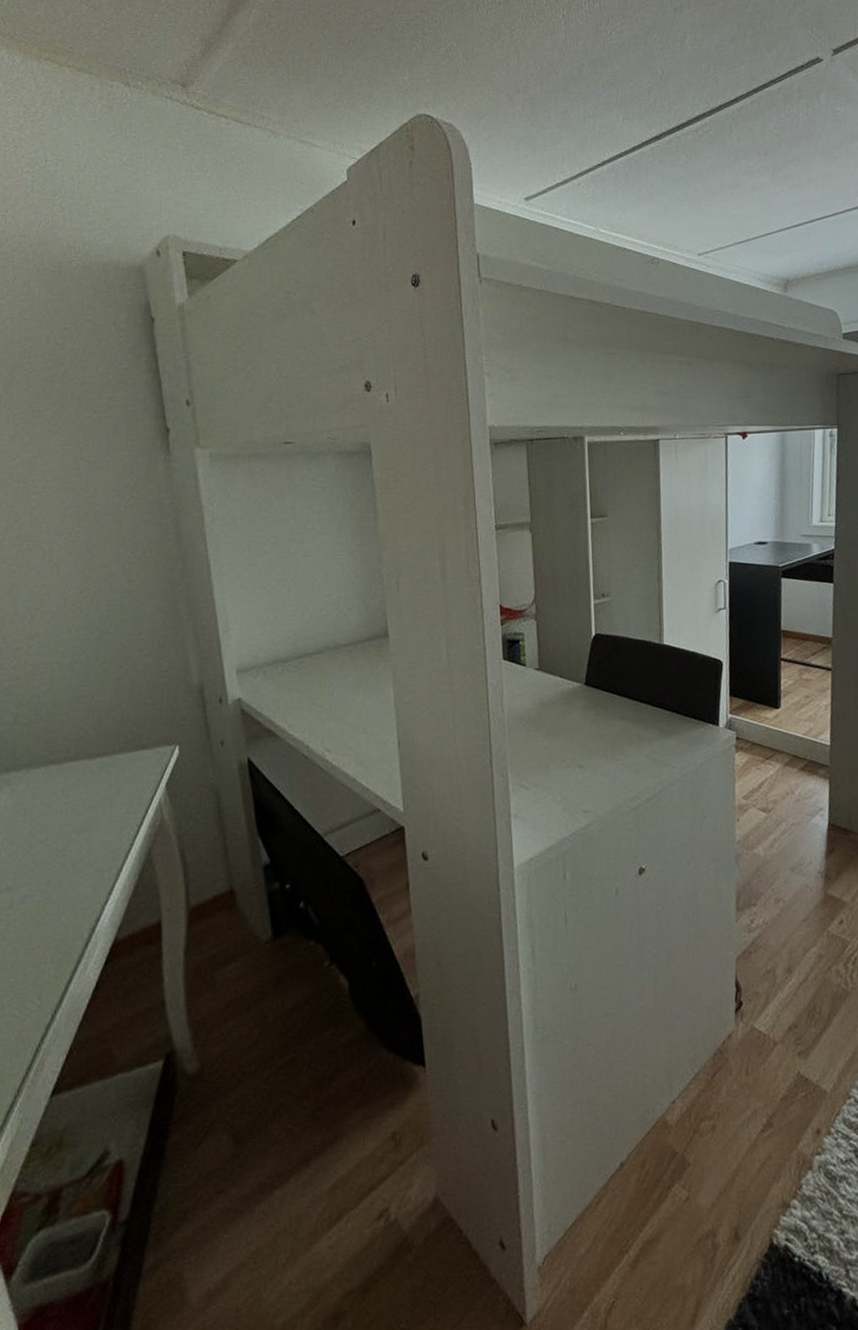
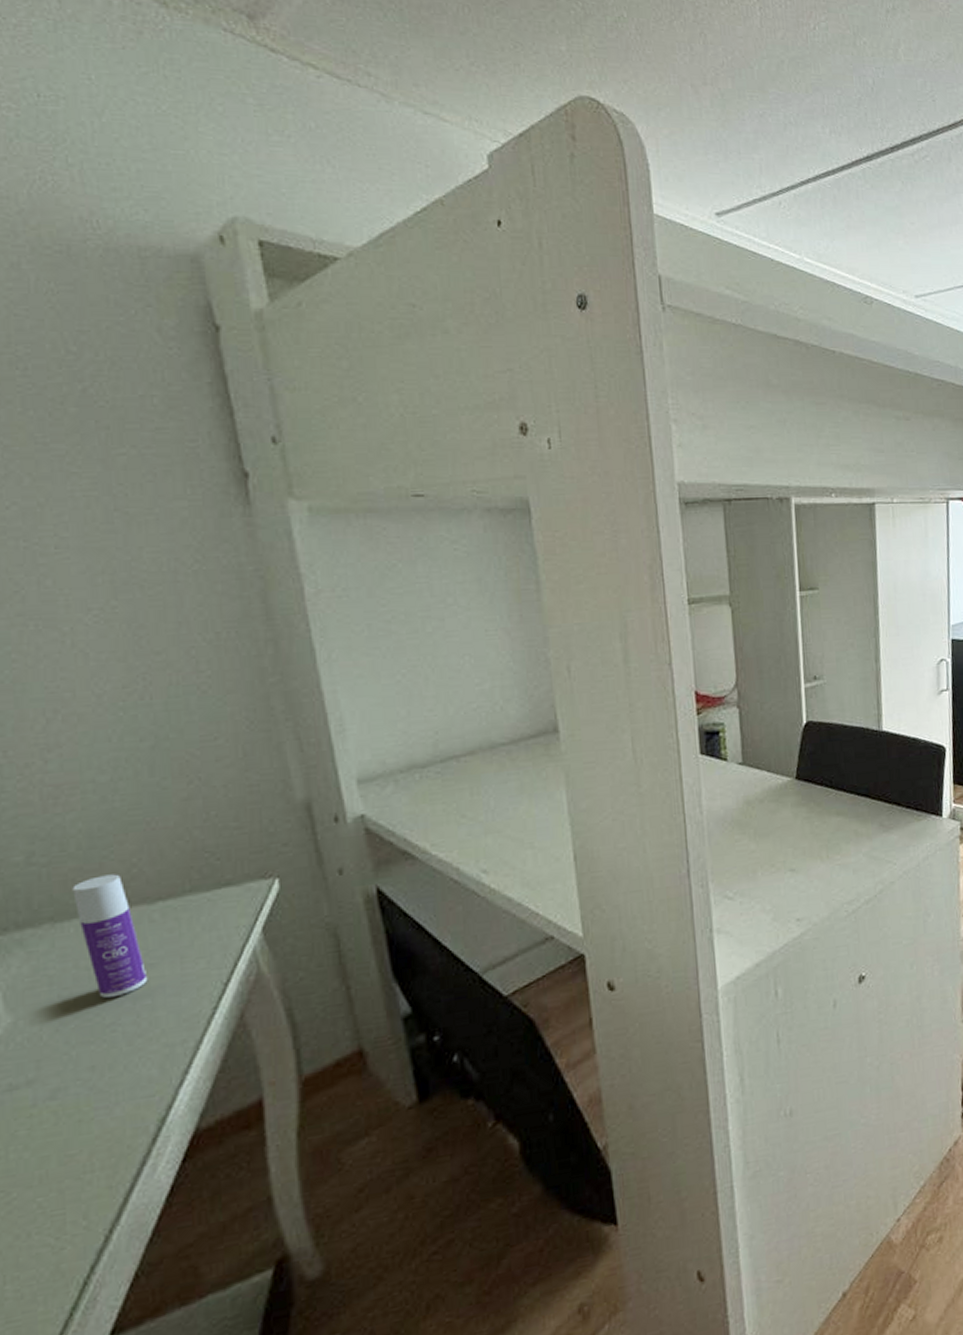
bottle: none [42,734,88,829] -> present [72,874,148,998]

